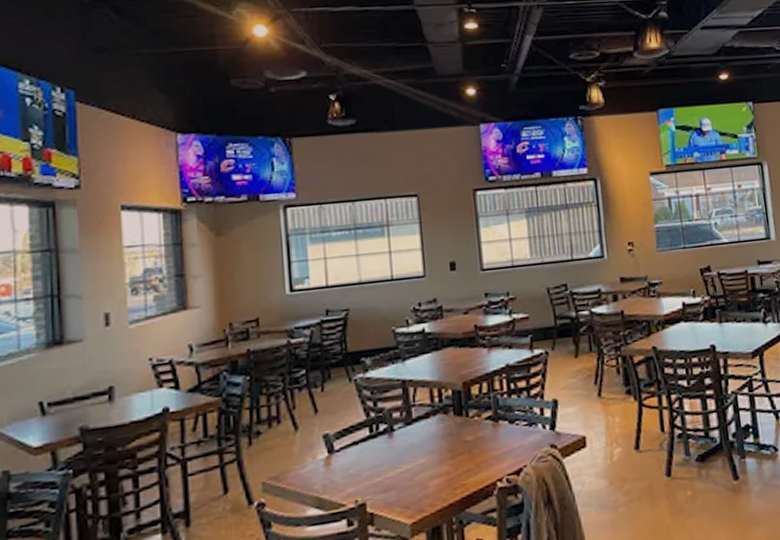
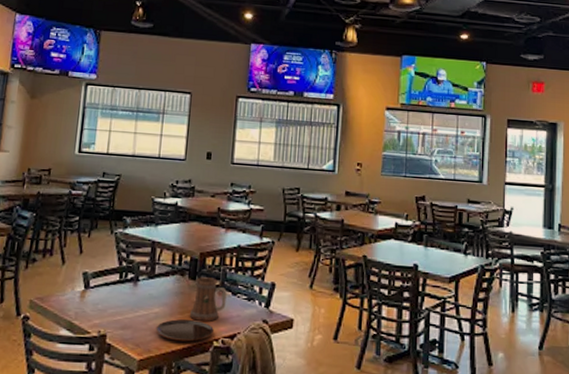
plate: none [424,462,495,493] -> present [155,318,214,342]
beer mug: none [462,408,504,463] -> present [189,277,227,322]

